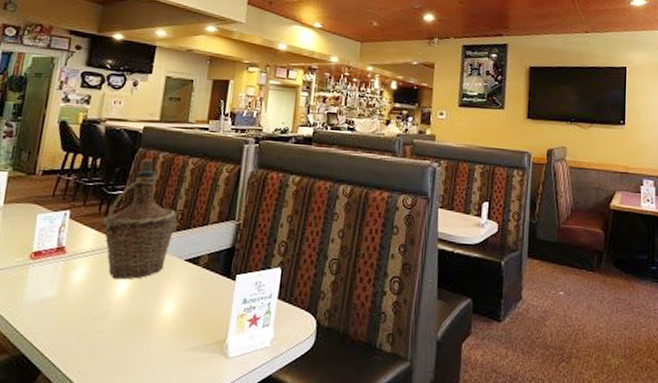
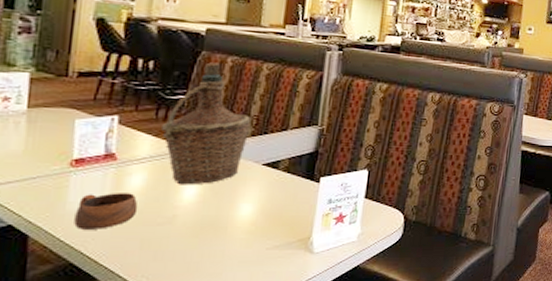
cup: none [28,285,80,322] -> present [74,193,138,229]

